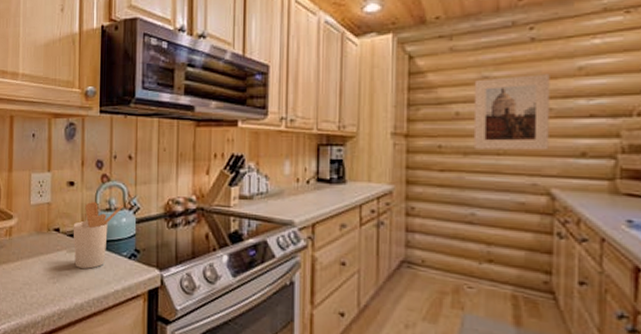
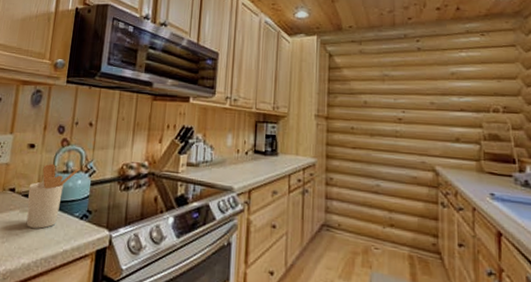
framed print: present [473,74,550,150] -> none [377,75,433,135]

